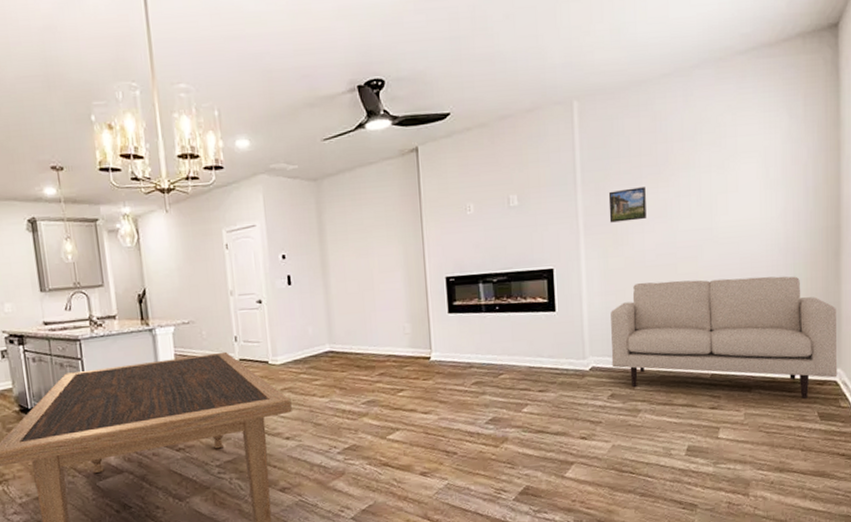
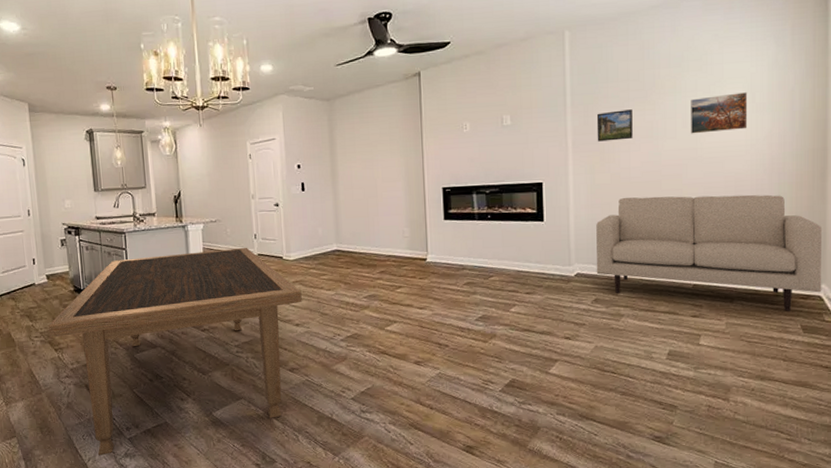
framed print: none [704,167,762,213] -> present [690,92,748,134]

